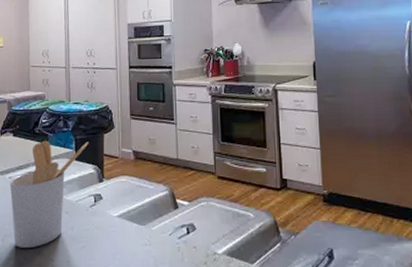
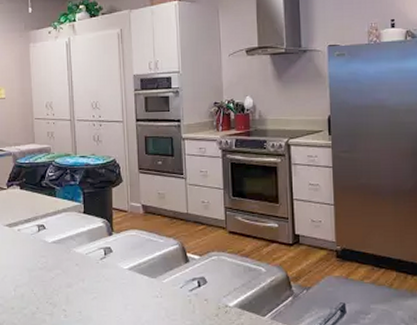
utensil holder: present [9,140,89,248] -> none [19,194,97,298]

